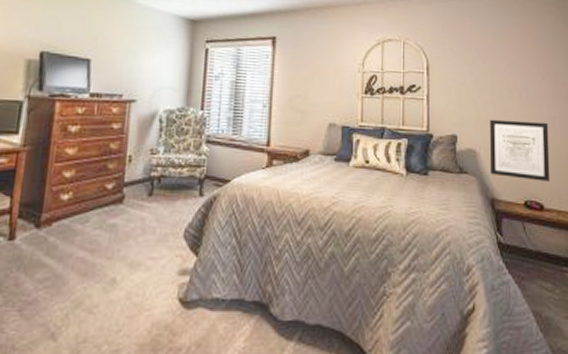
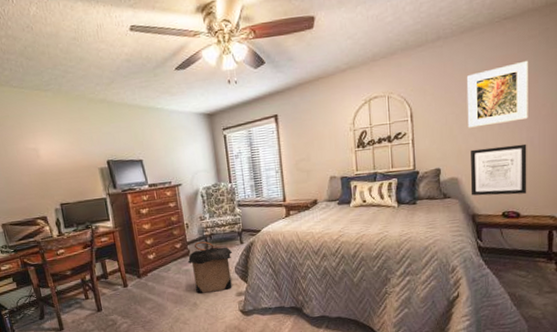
laundry hamper: none [117,184,186,264] -> present [187,241,233,294]
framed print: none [486,33,549,96] -> present [466,60,528,128]

